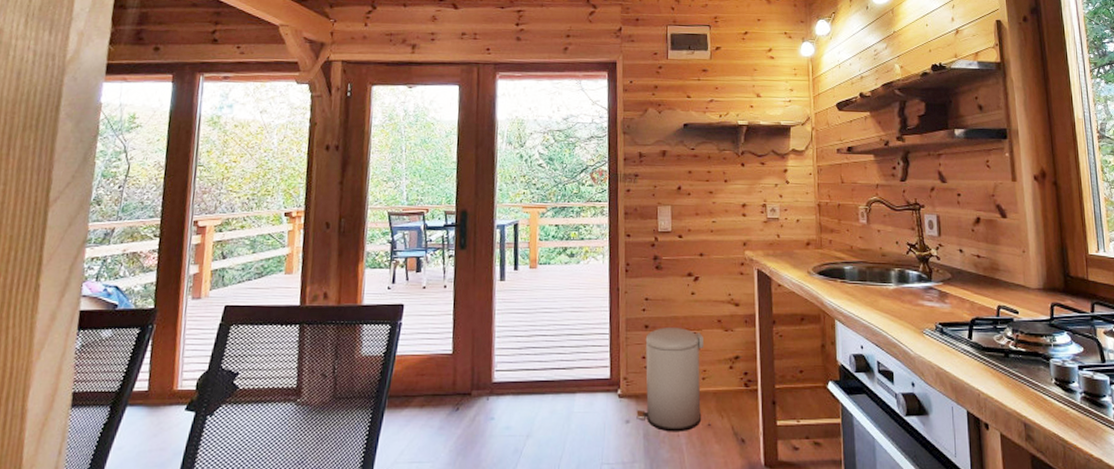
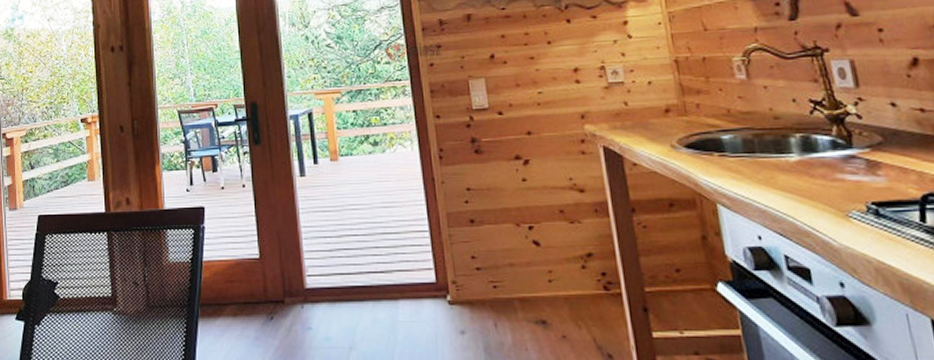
pedal bin: present [636,327,704,432] -> none [472,221,553,345]

